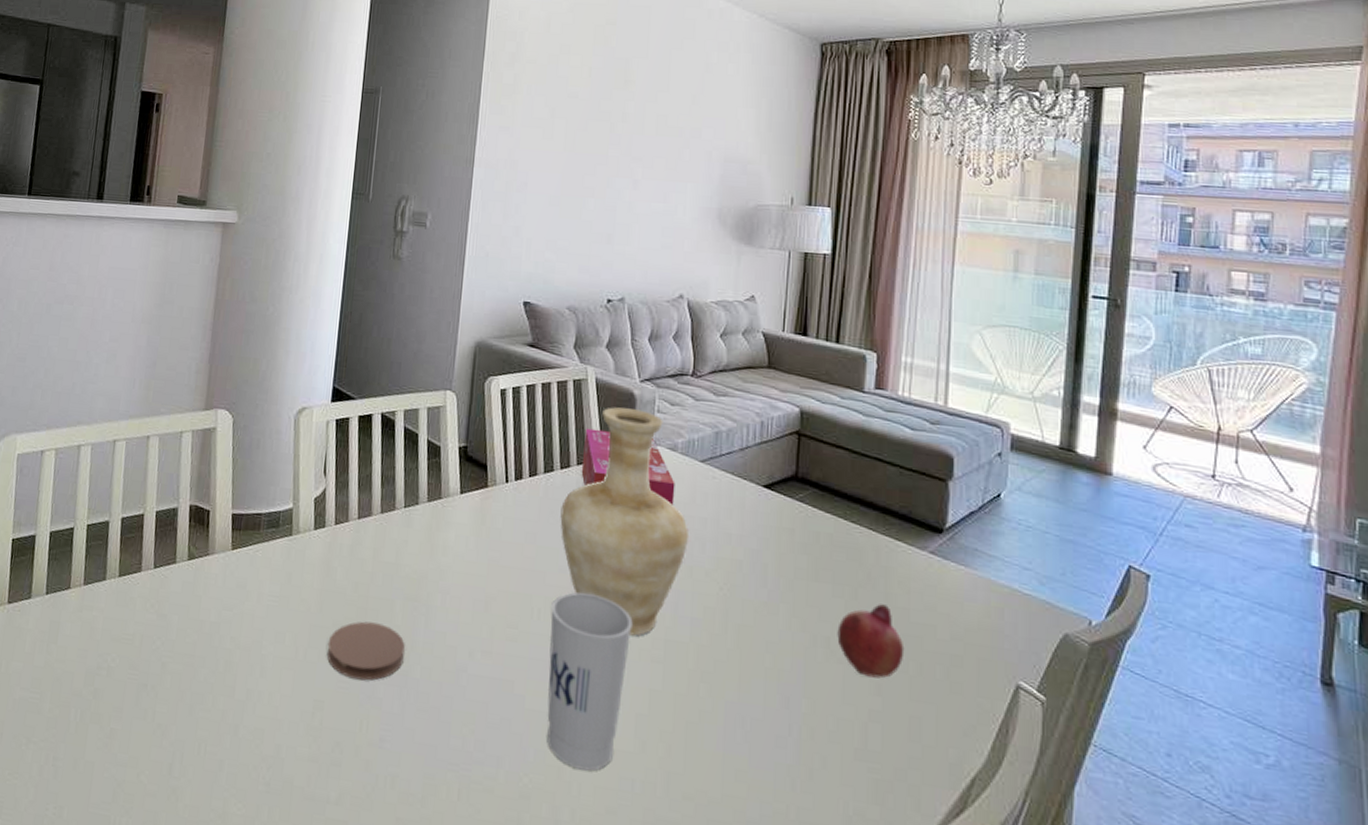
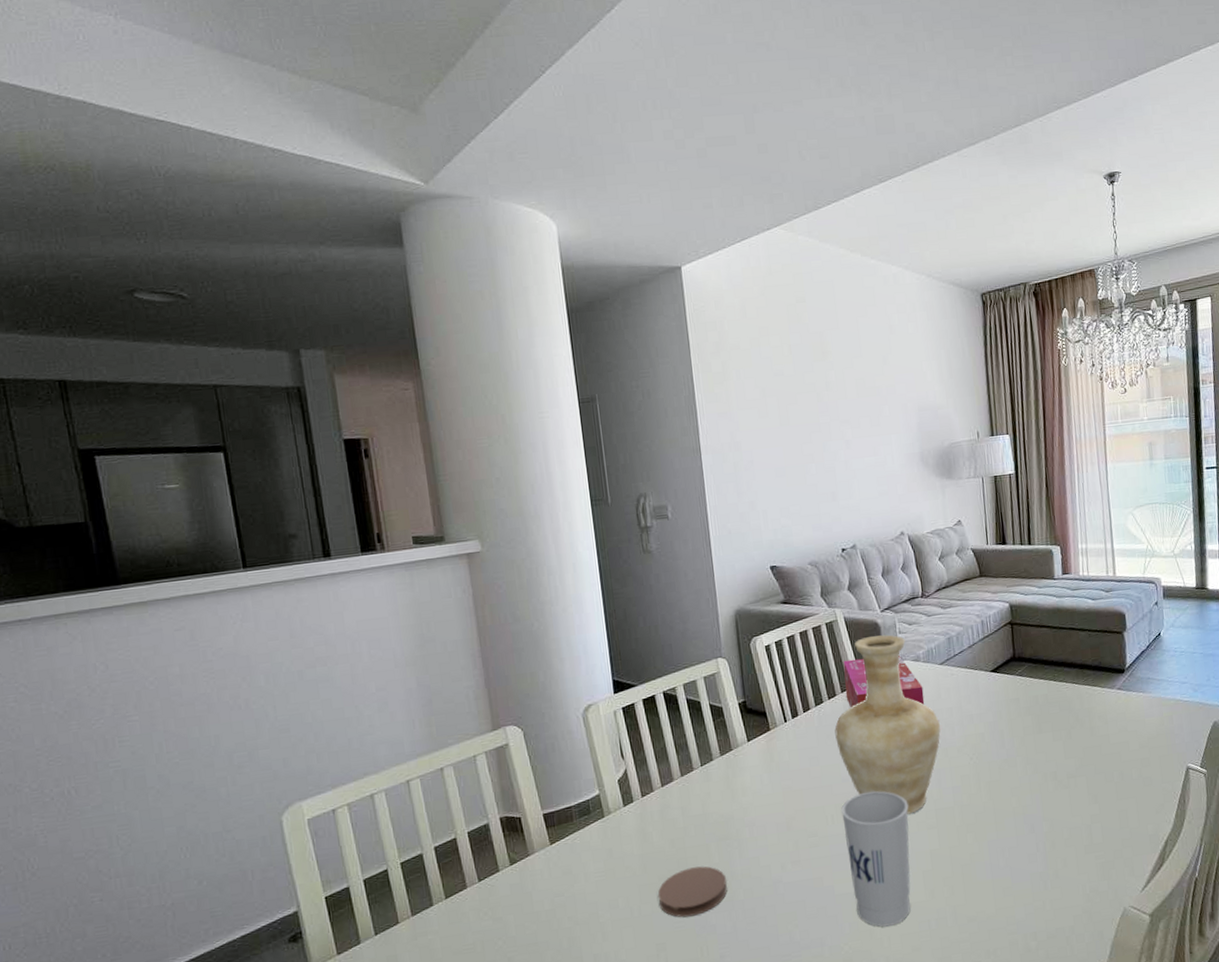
fruit: present [837,604,905,679] -> none [1060,736,1110,792]

